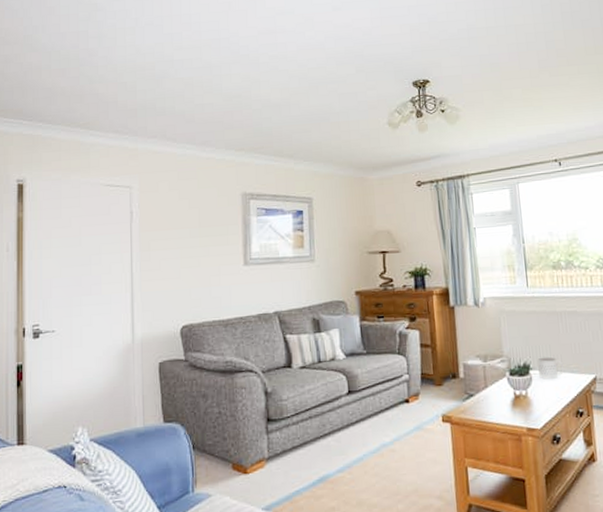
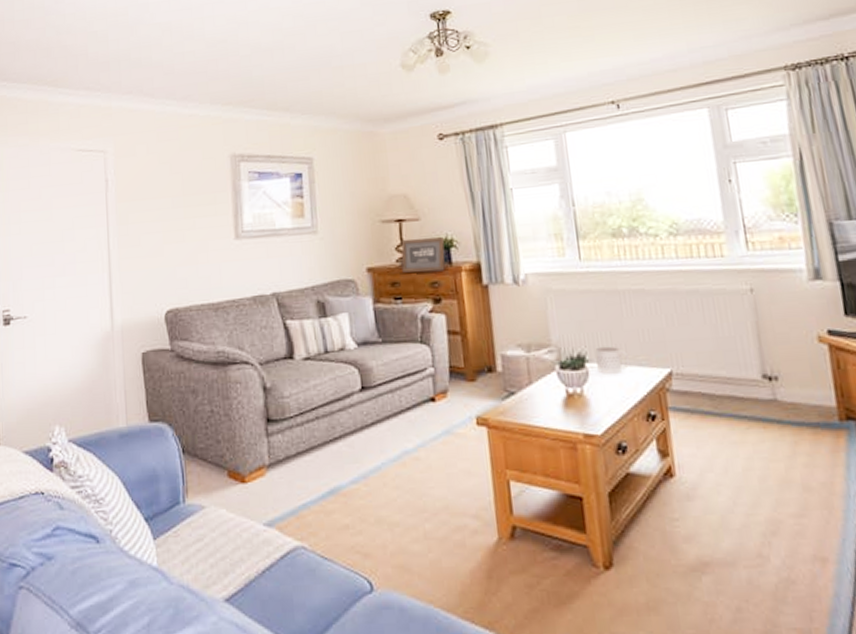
picture frame: none [384,267,420,296] -> present [401,237,445,273]

